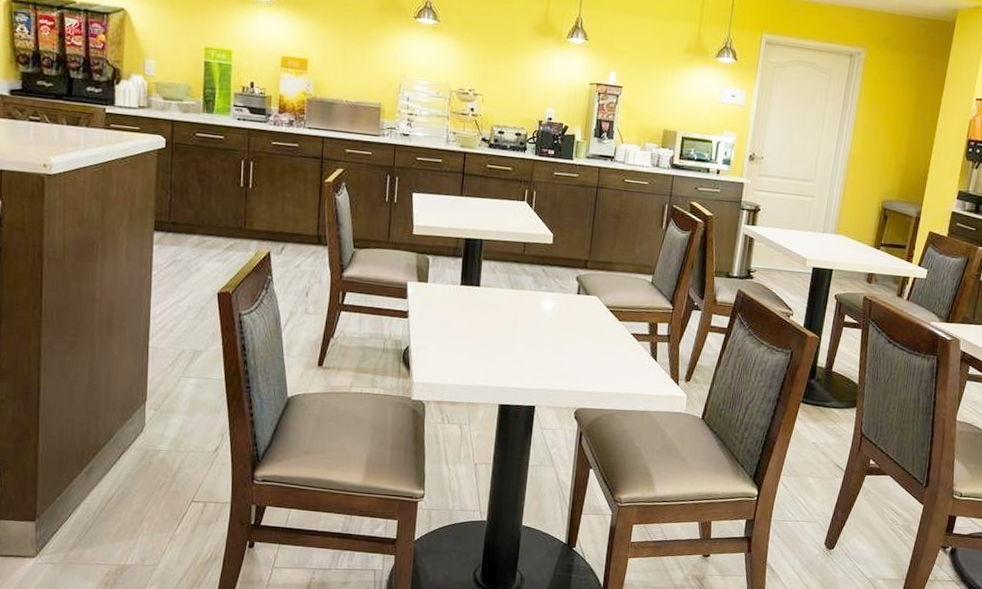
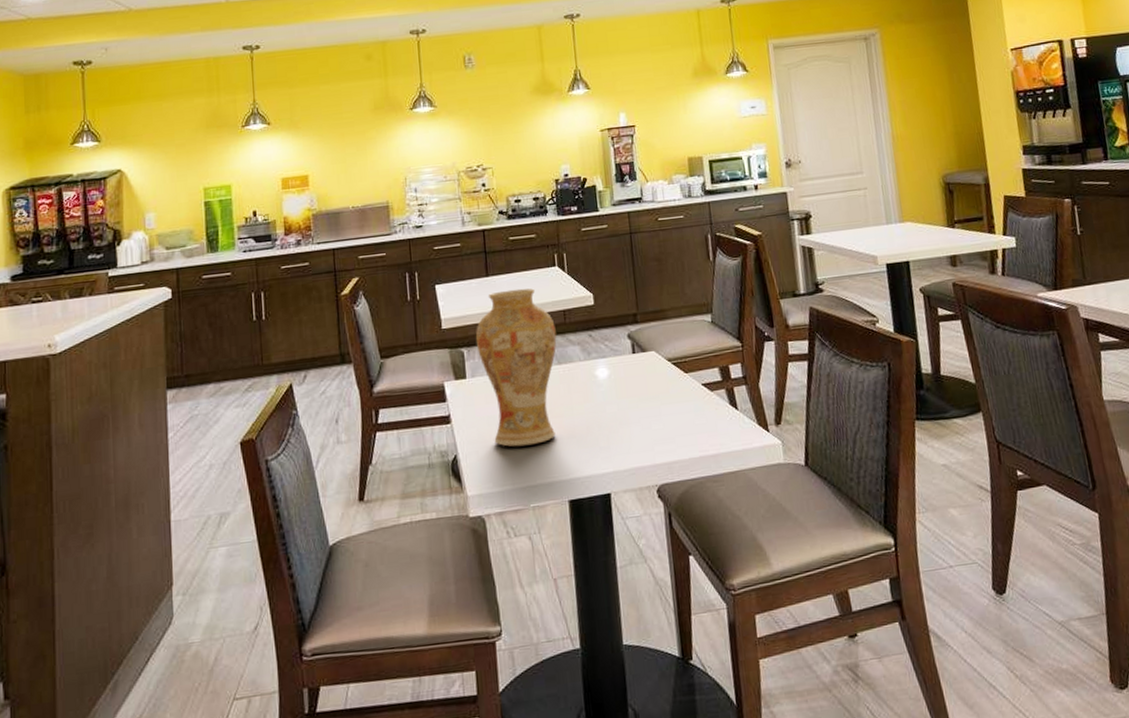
vase: none [441,212,515,353] -> present [475,288,557,447]

